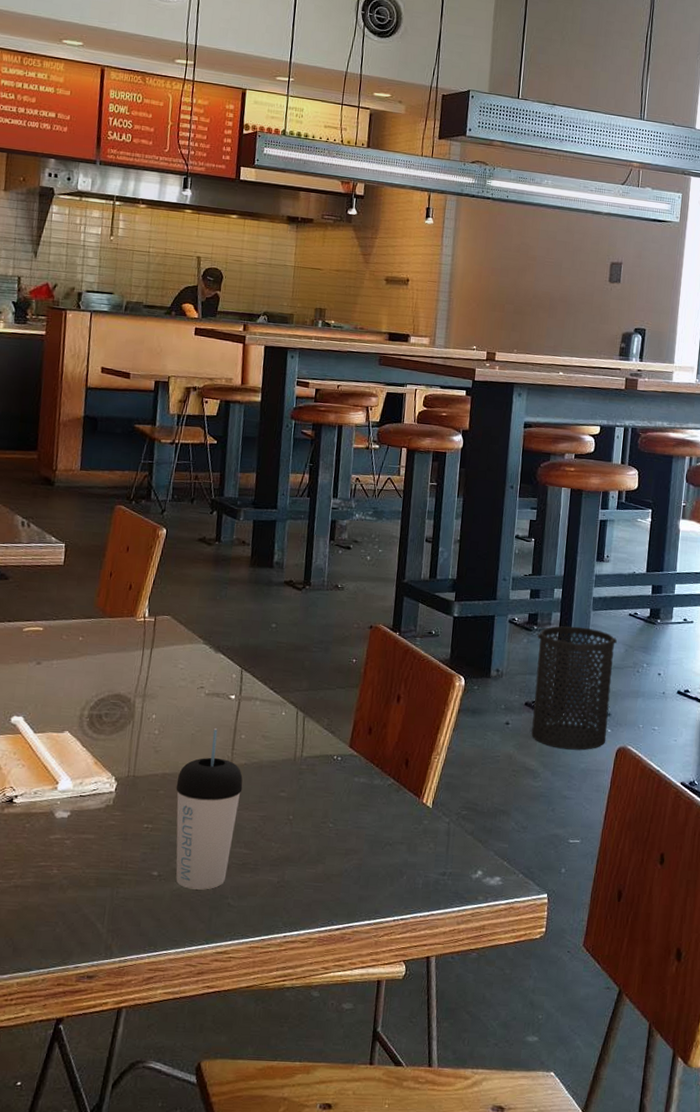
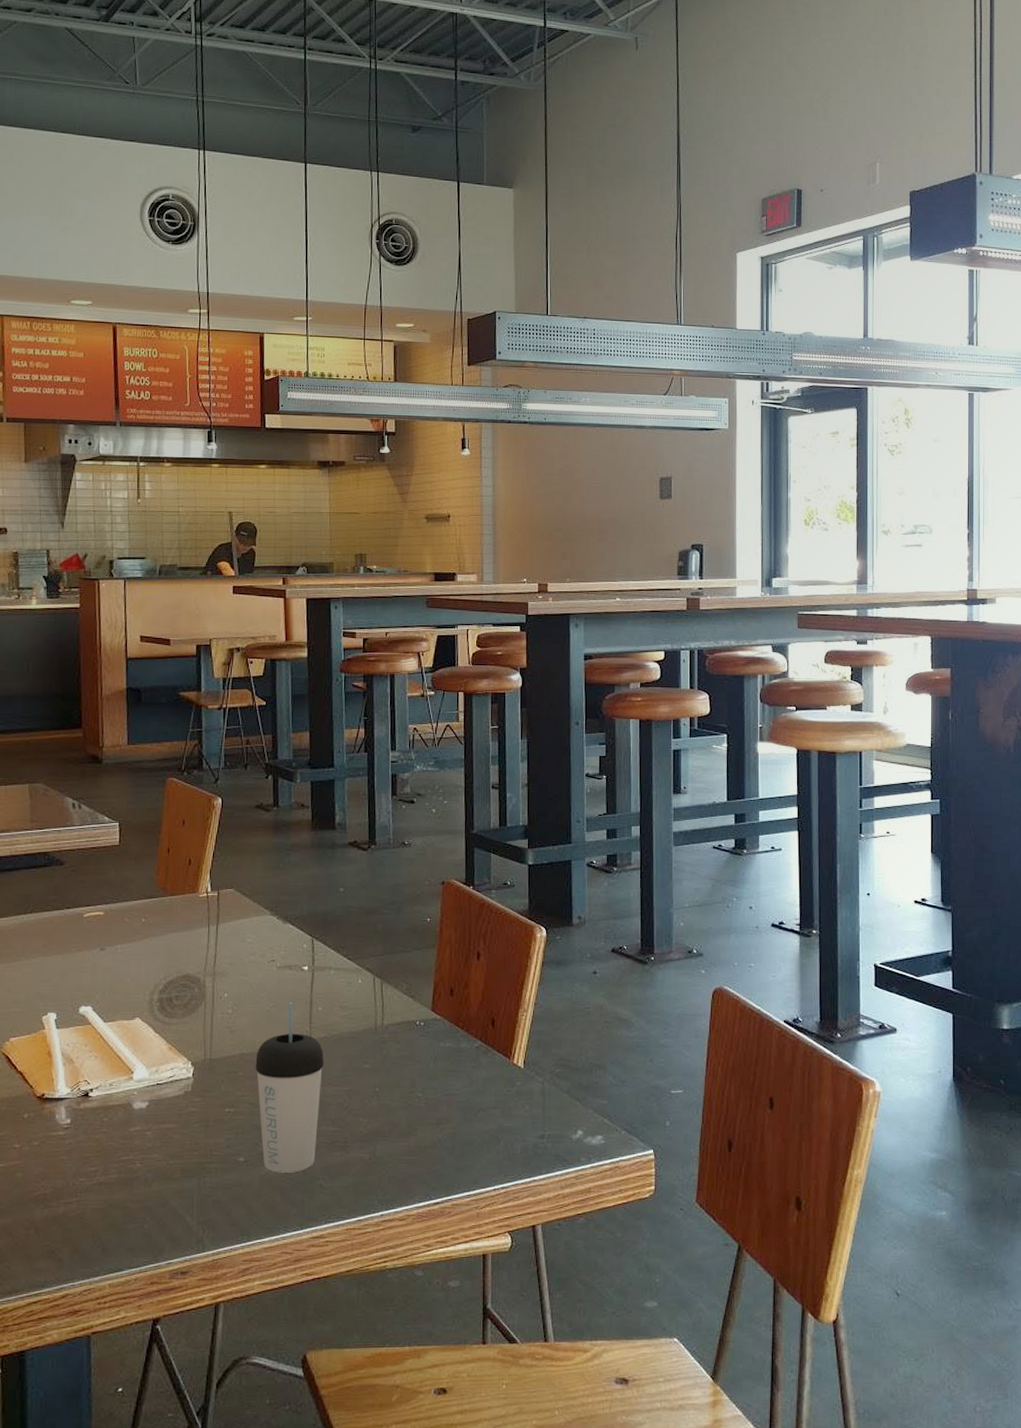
trash can: present [531,626,617,750] -> none [618,864,702,995]

